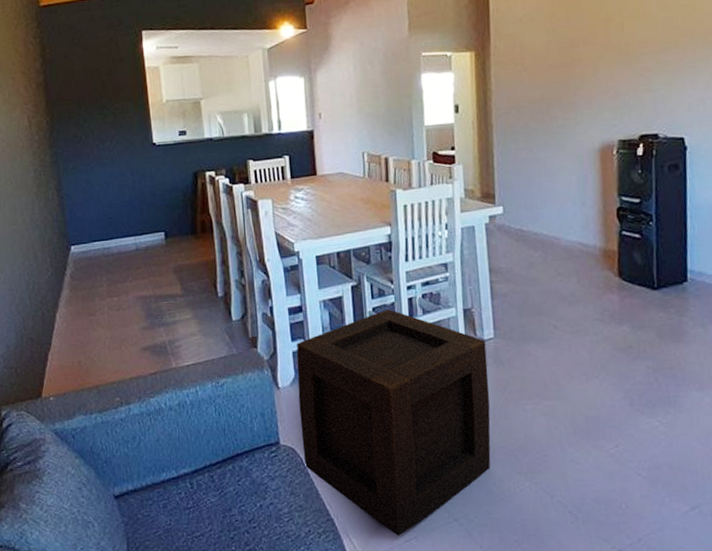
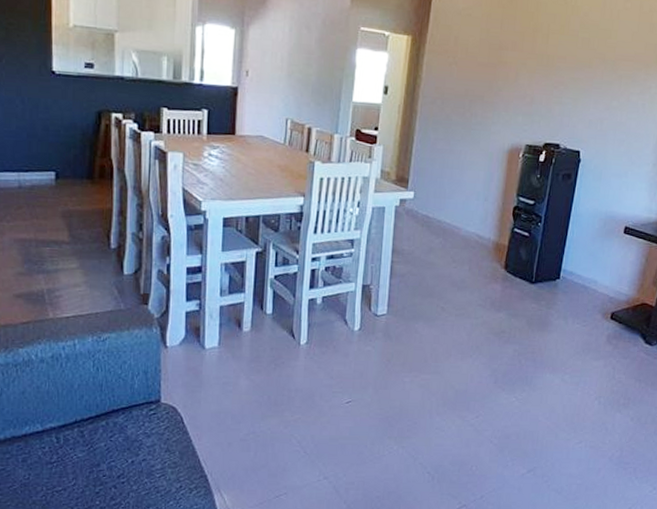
wooden crate: present [296,308,491,536] -> none [184,277,378,492]

